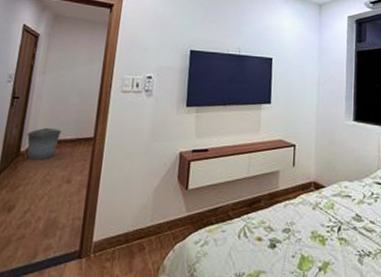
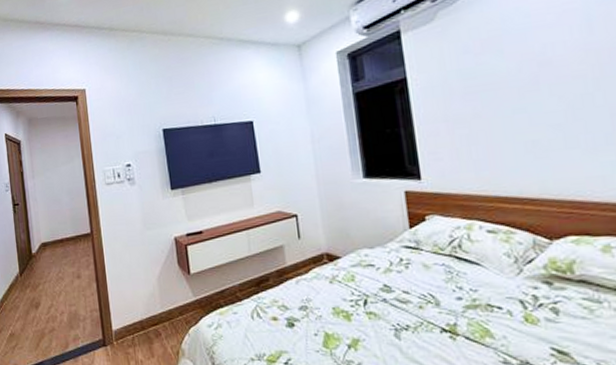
trash can: present [26,127,62,161] -> none [33,228,62,261]

